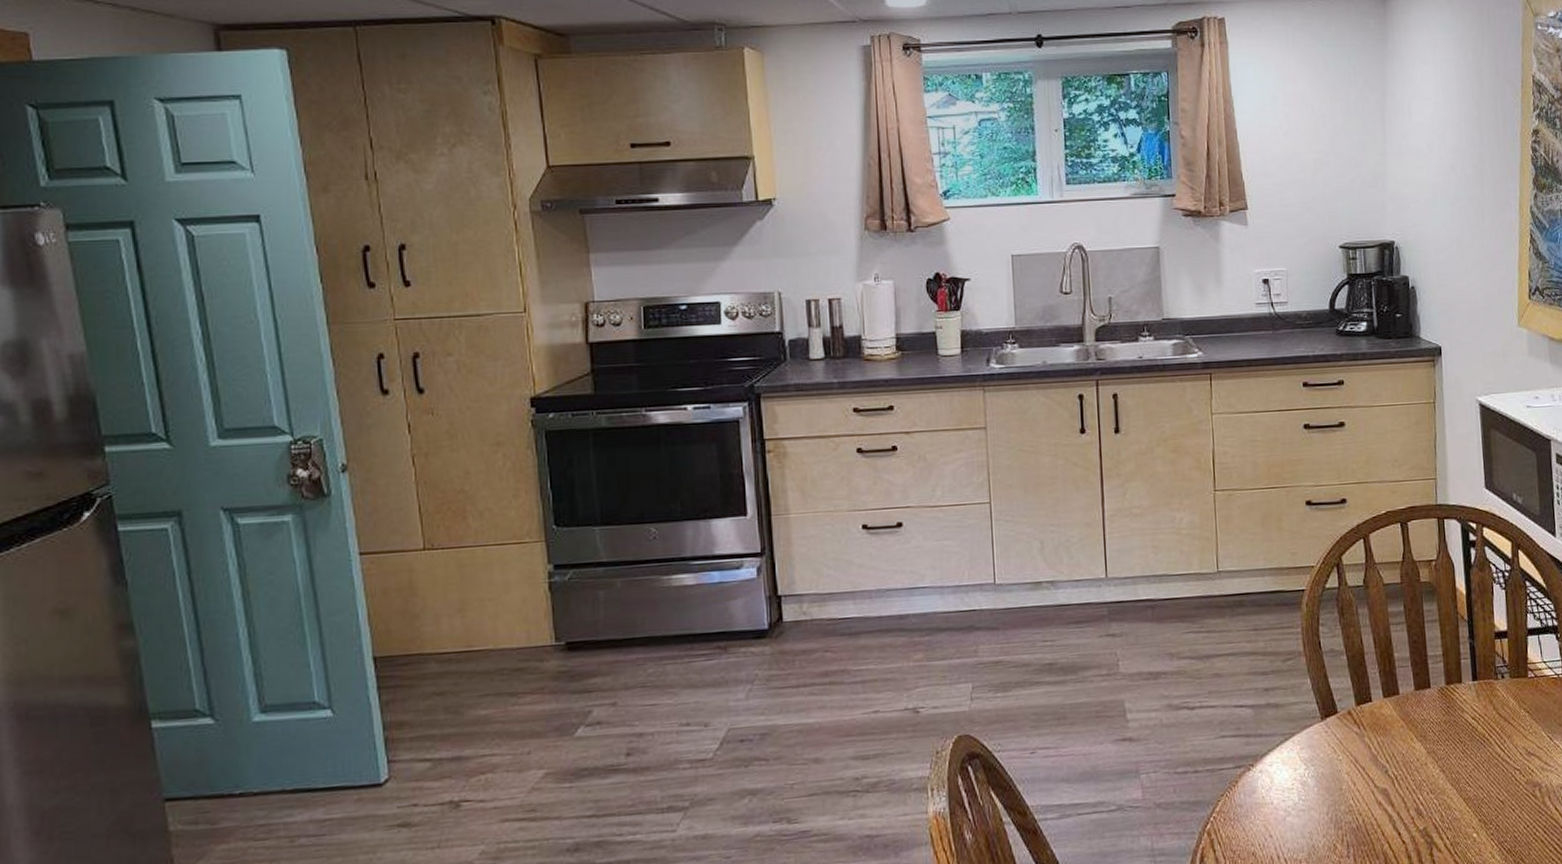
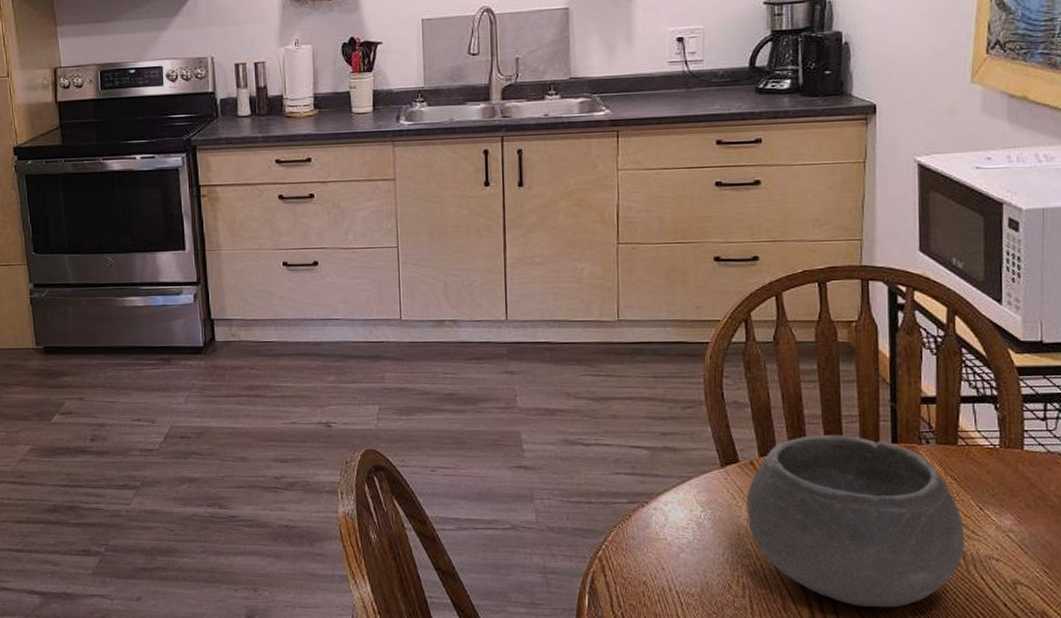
bowl: none [1346,676,1540,852] -> present [746,435,966,608]

